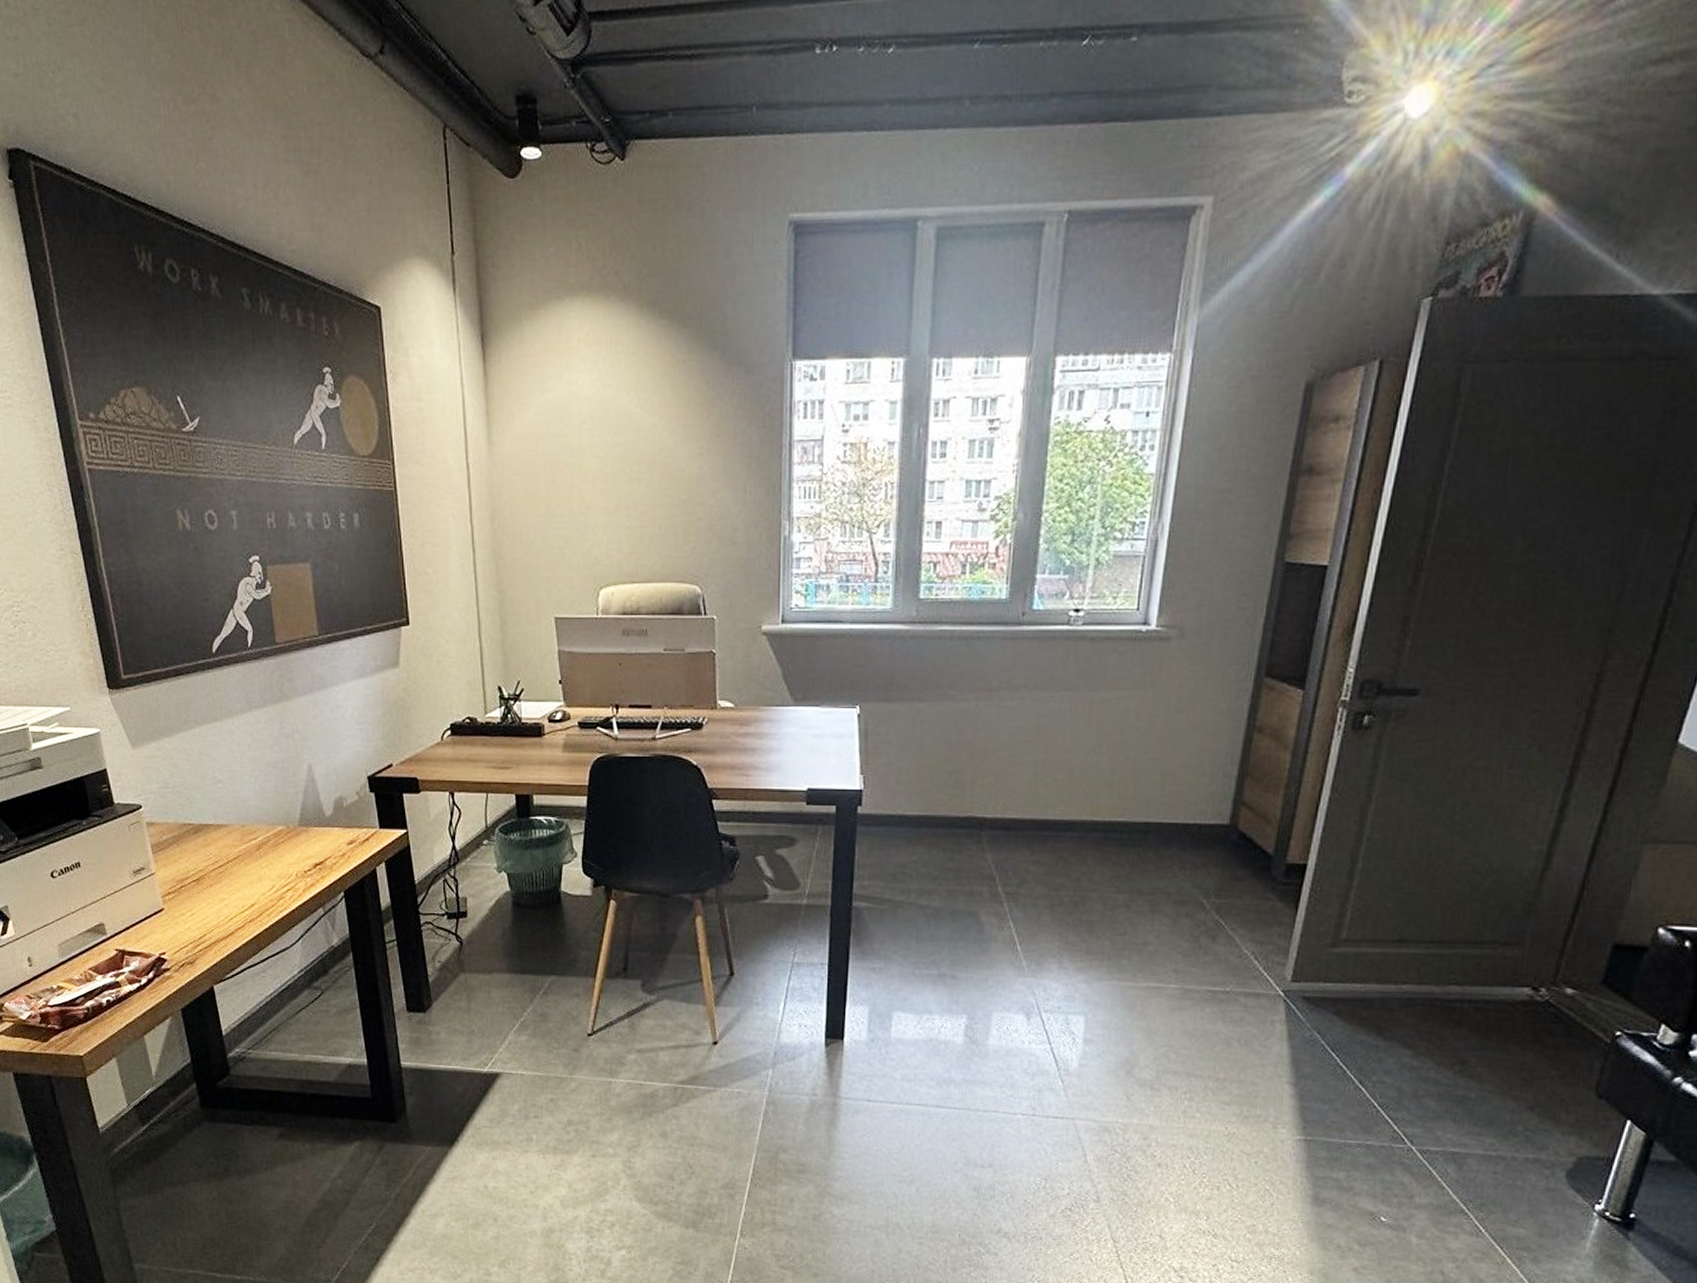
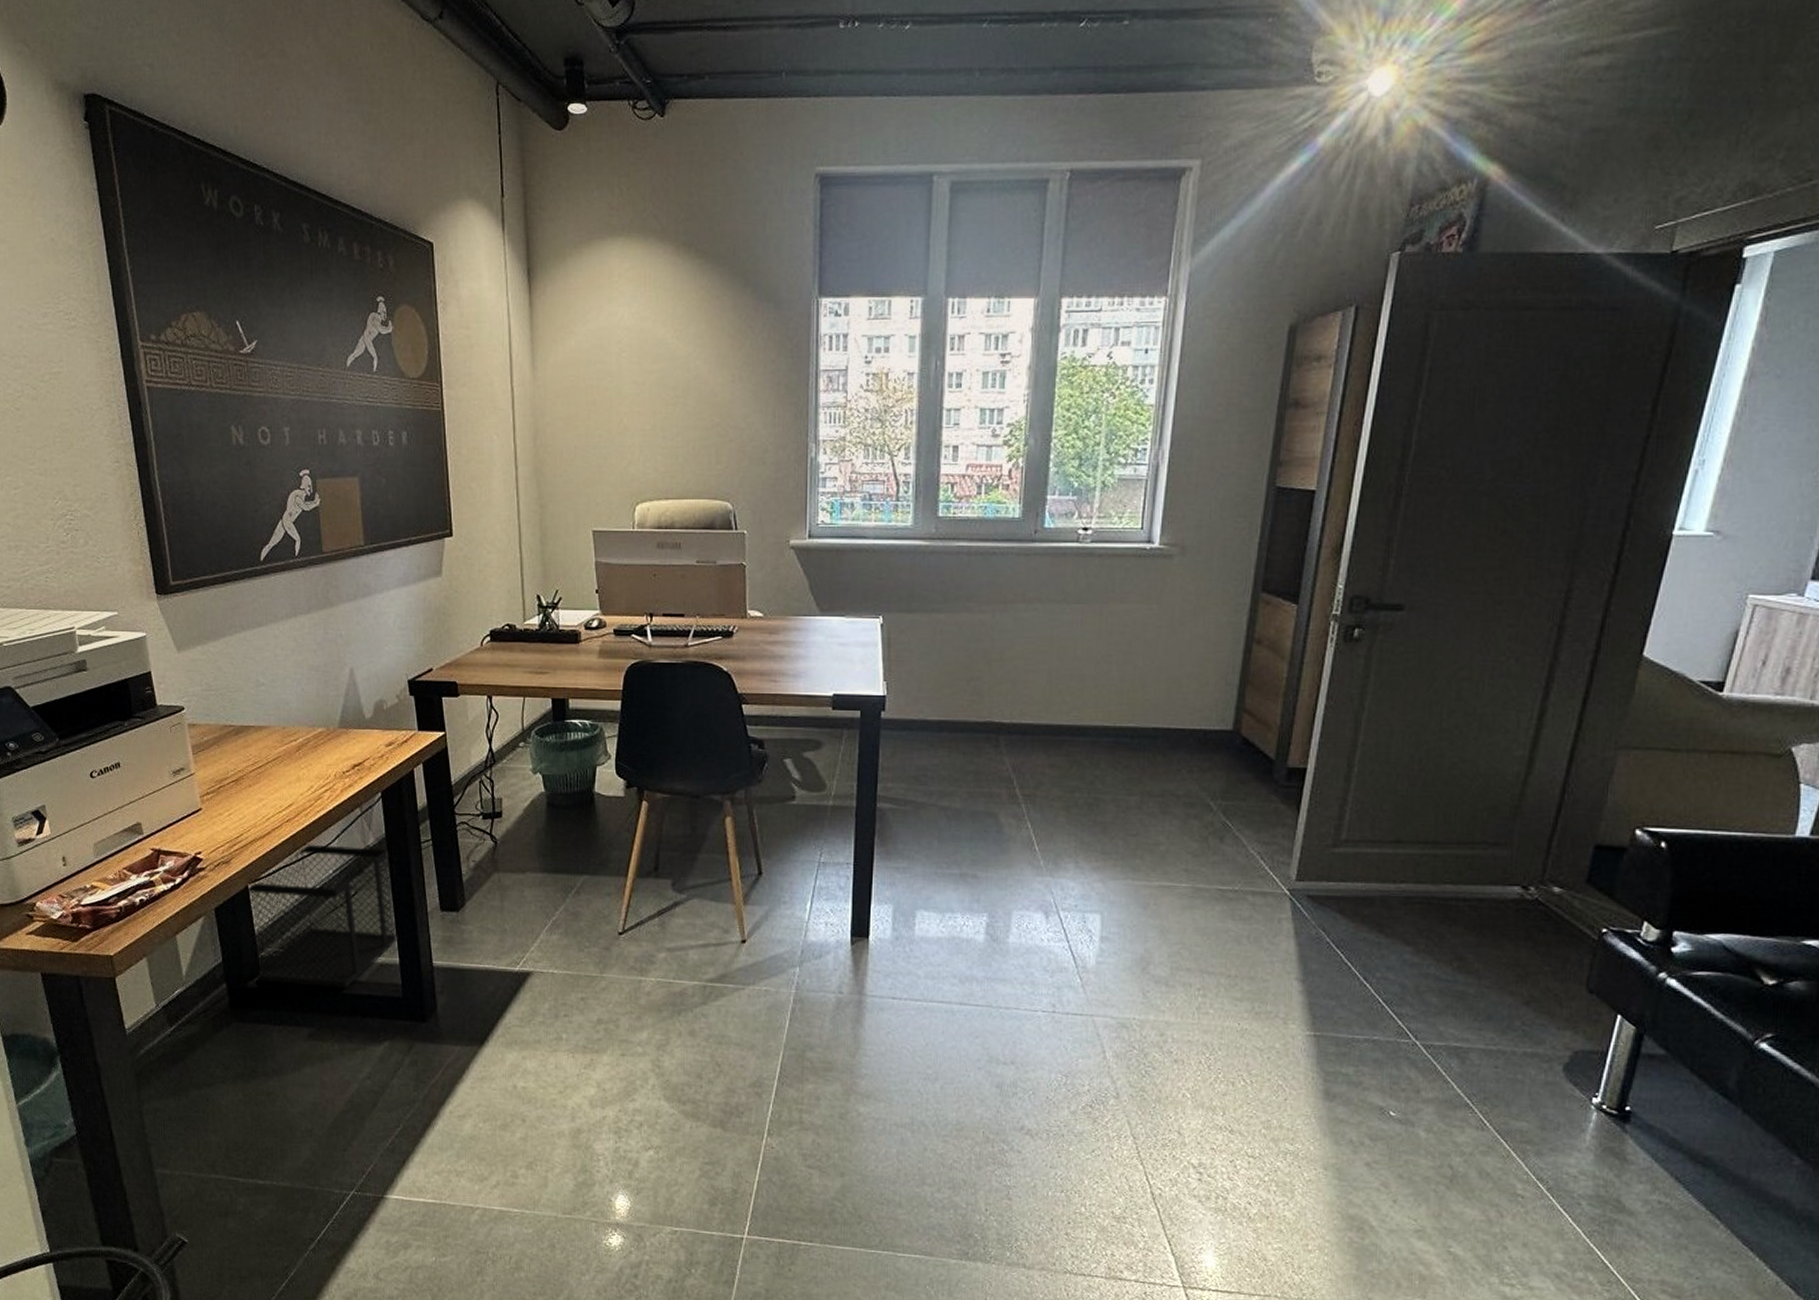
wastebasket: none [210,944,366,1089] -> present [244,844,398,988]

